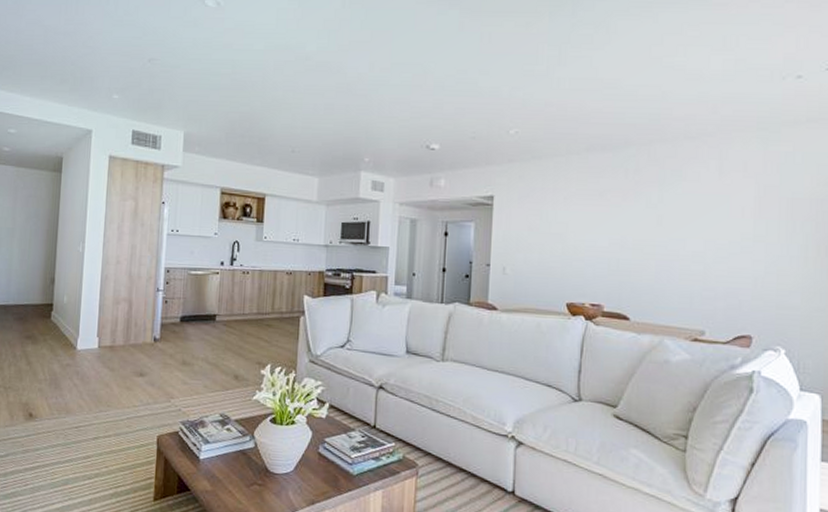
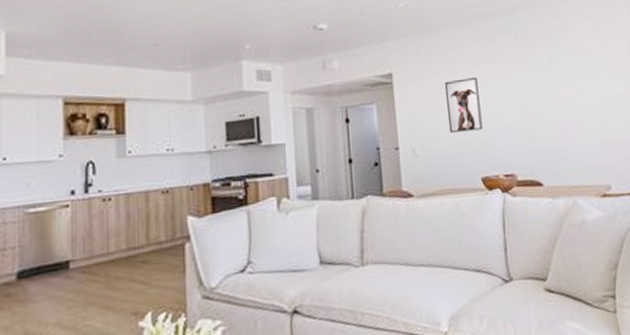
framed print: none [541,208,578,259] -> present [445,78,483,133]

